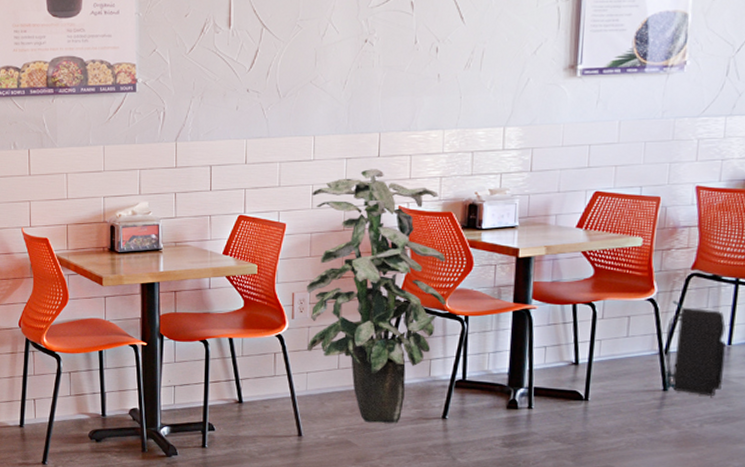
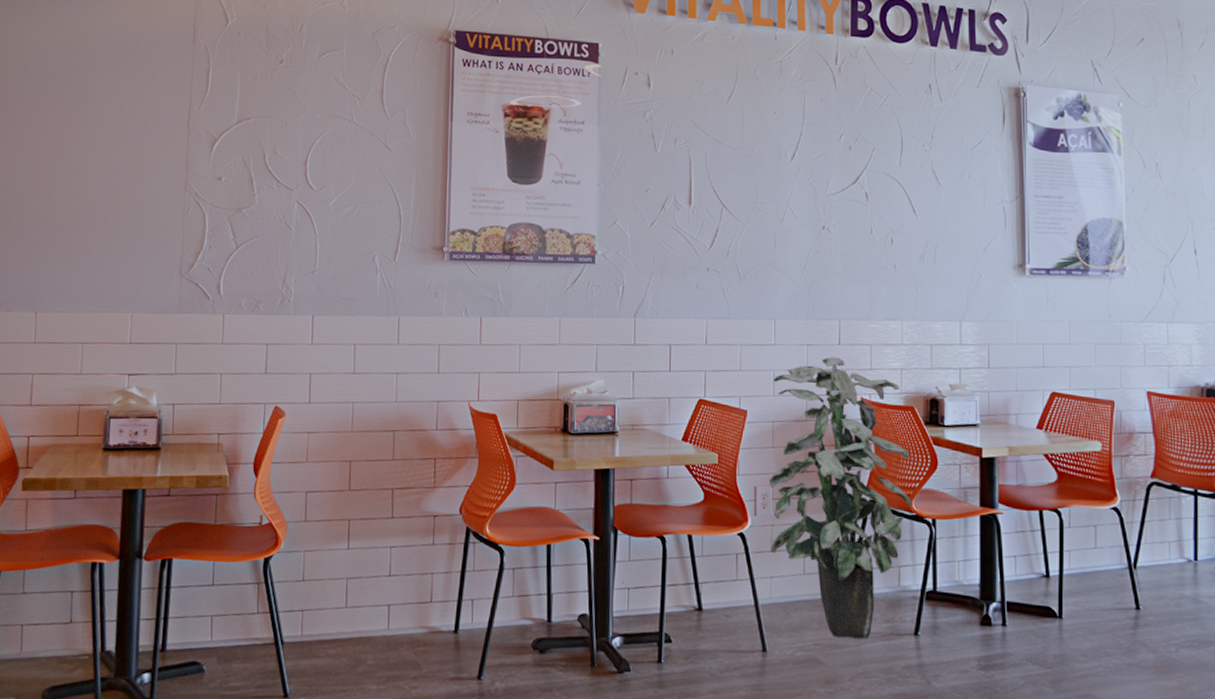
backpack: present [664,300,726,396] -> none [1132,510,1194,617]

